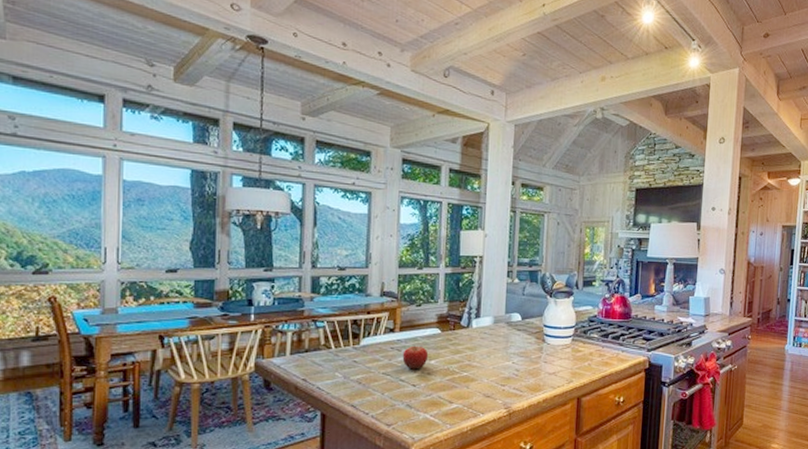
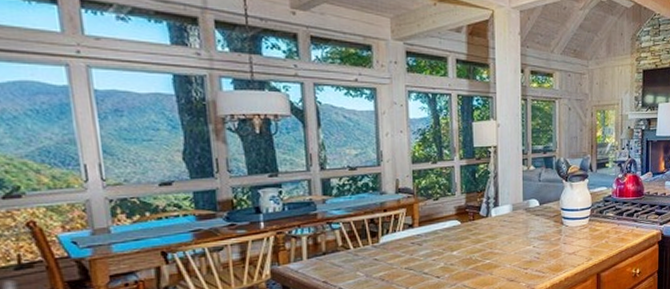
fruit: present [402,345,429,370] -> none [424,238,450,262]

